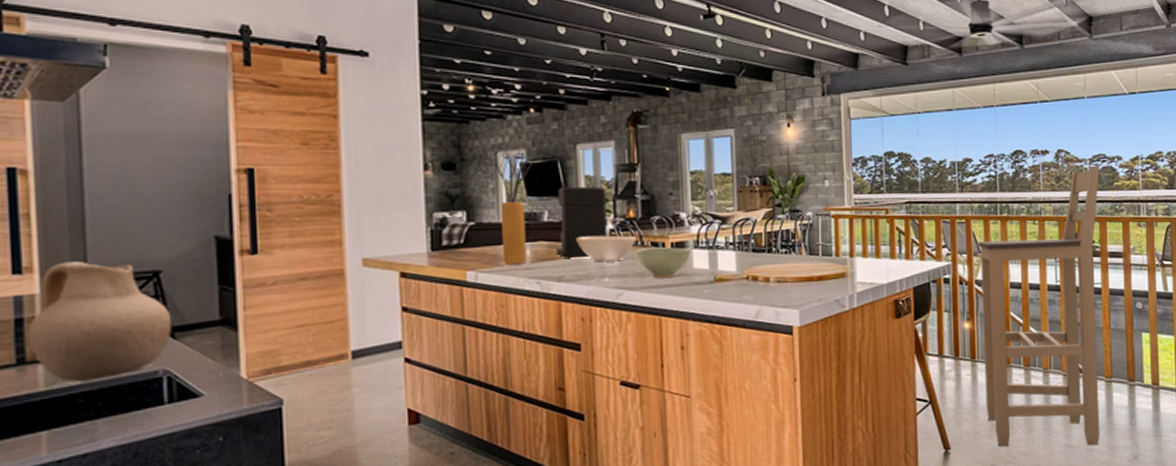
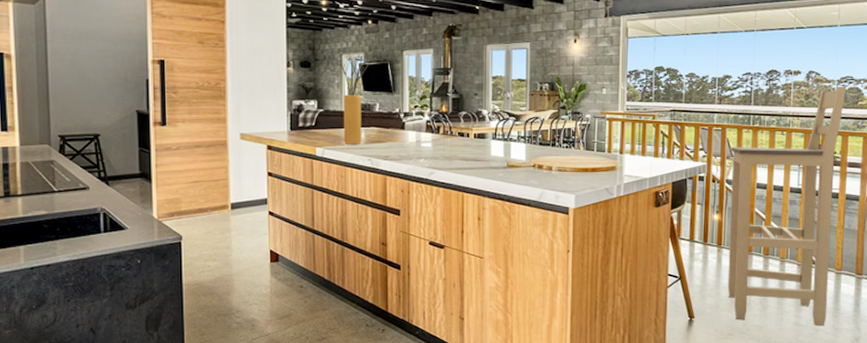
ceramic pitcher: present [27,261,172,382] -> none [11,124,107,212]
coffee maker: present [555,186,607,259] -> none [384,84,425,143]
bowl: present [576,235,637,262] -> none [400,125,447,147]
bowl: present [635,247,691,279] -> none [446,137,490,163]

